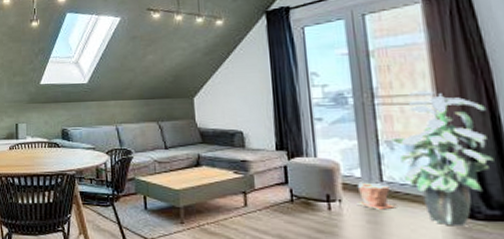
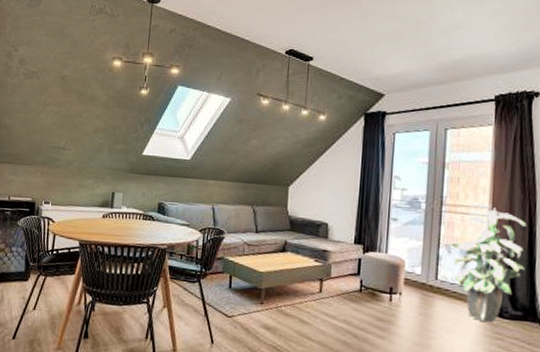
plant pot: present [357,182,395,210] -> none [413,278,443,305]

